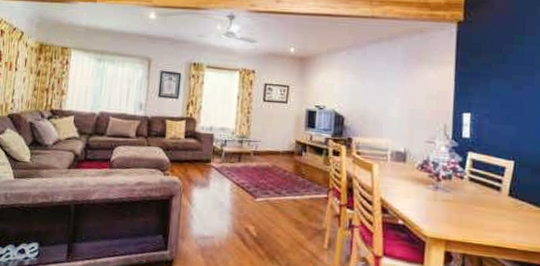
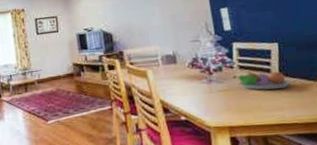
fruit bowl: none [460,185,520,210] -> present [232,70,292,90]

